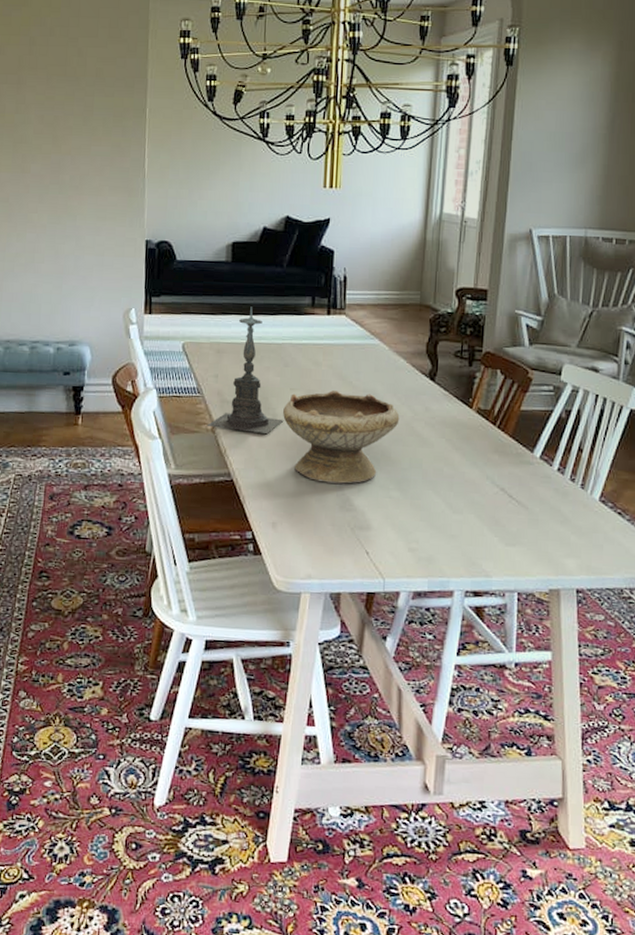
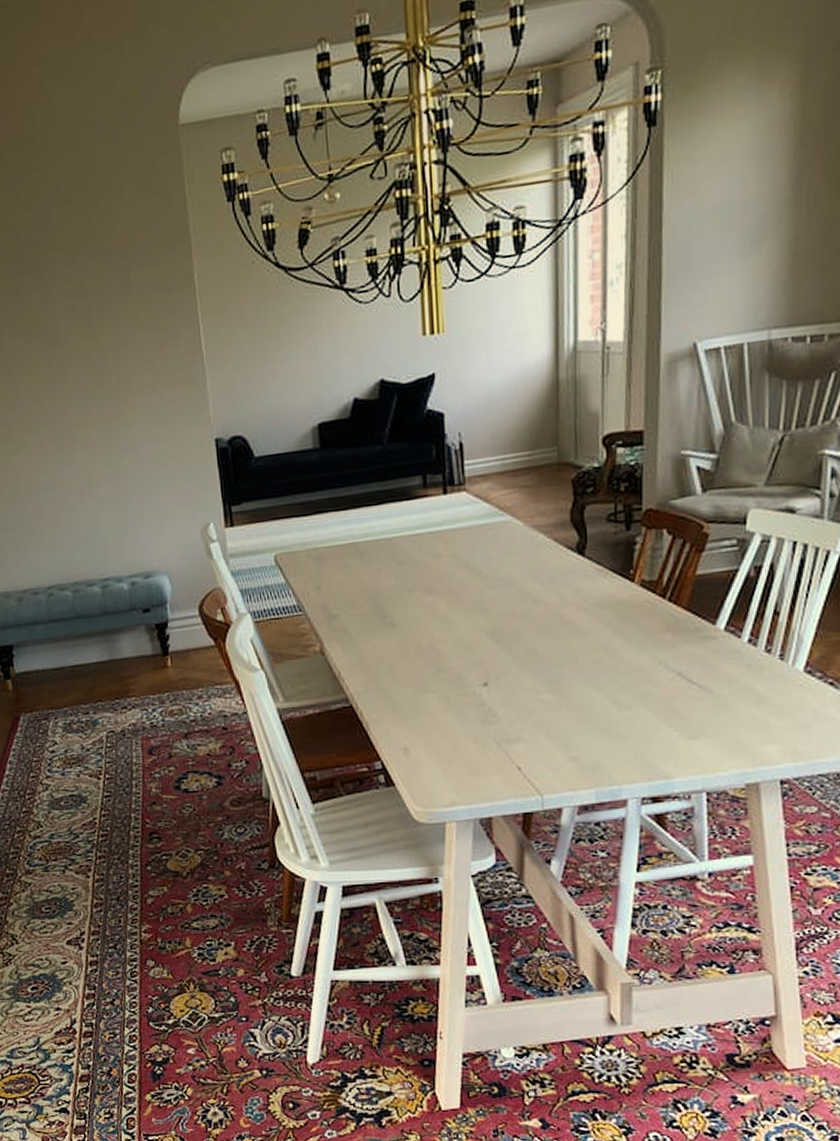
candle holder: present [206,306,284,435] -> none [314,499,405,649]
bowl: present [283,390,400,484] -> none [402,582,545,694]

